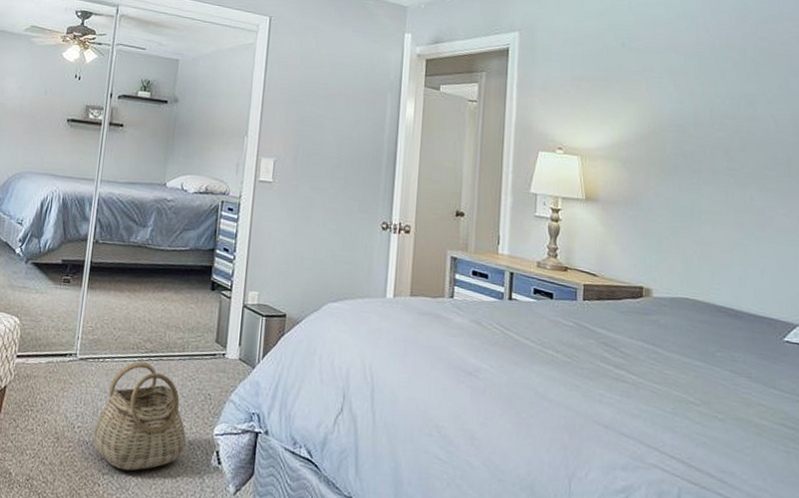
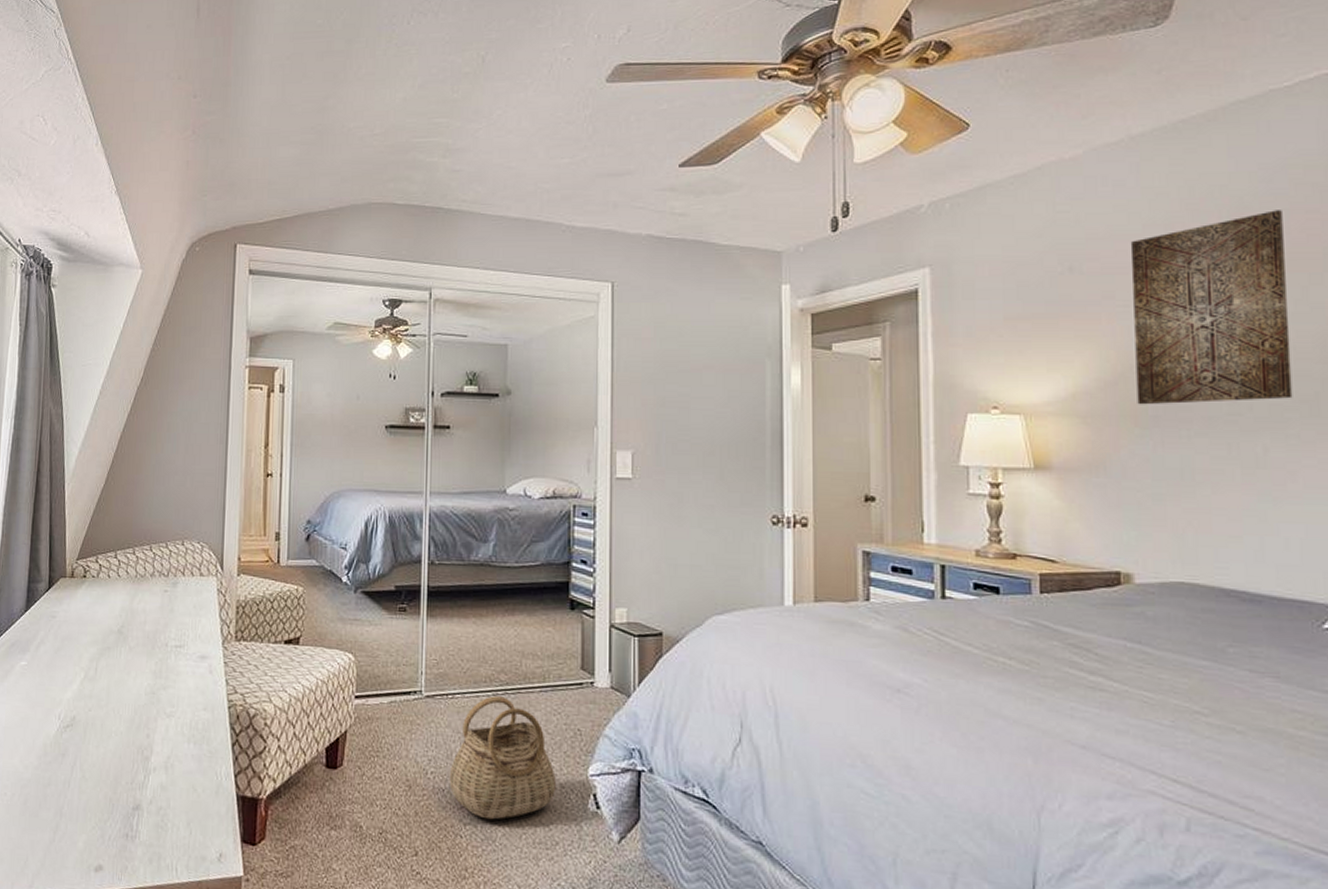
wall art: none [664,16,774,161] -> present [1130,210,1293,405]

